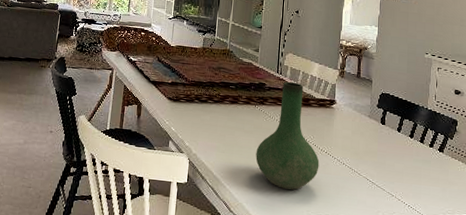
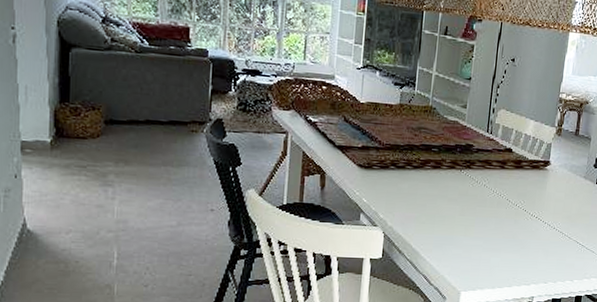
vase: present [256,81,320,190] -> none [460,141,529,258]

